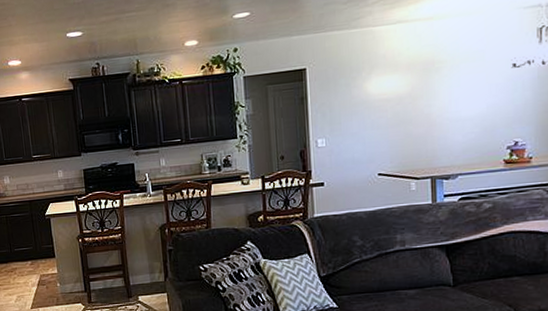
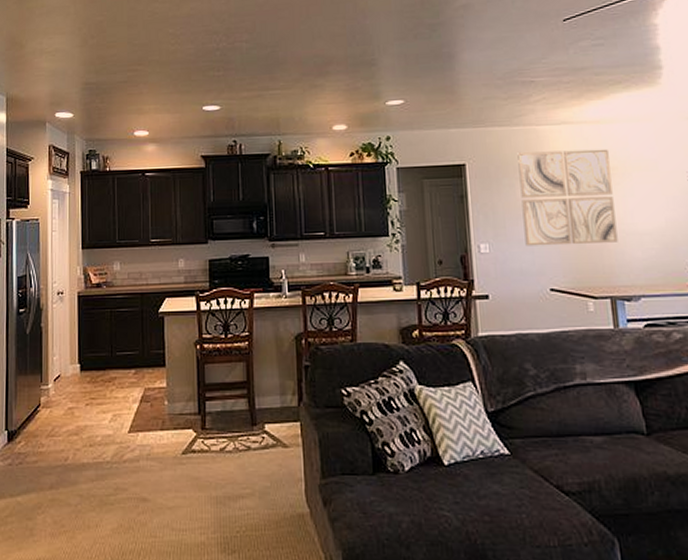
wall art: none [354,44,442,139] -> present [517,149,618,246]

